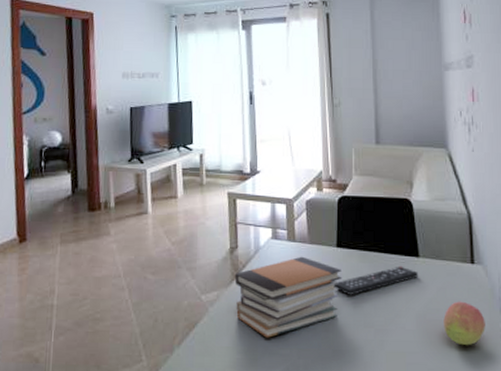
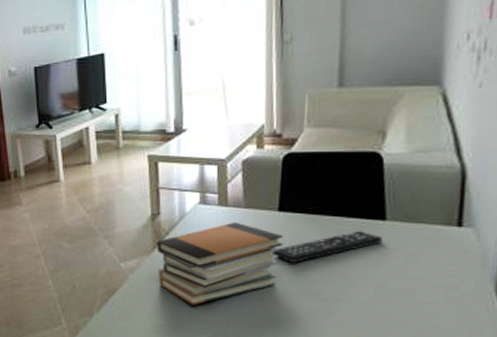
fruit: present [443,301,485,346] -> none [410,269,469,318]

